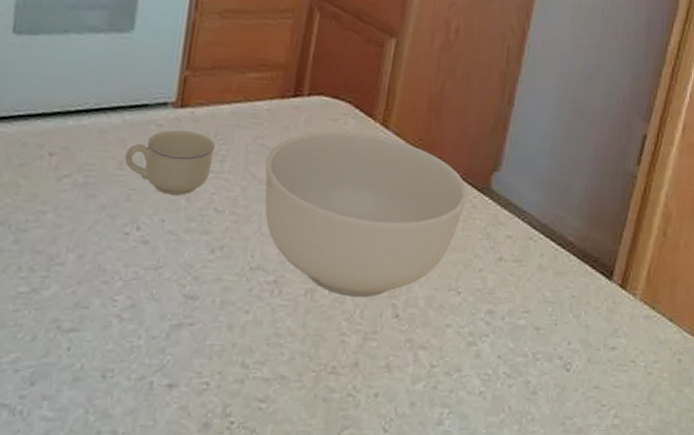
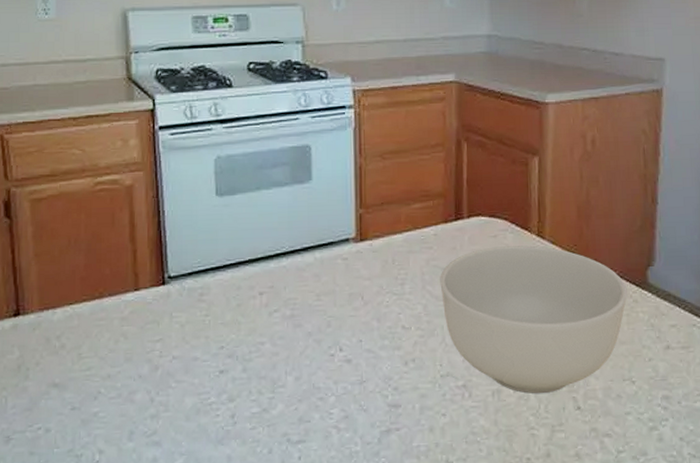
cup: present [125,129,215,195] -> none [321,260,394,318]

